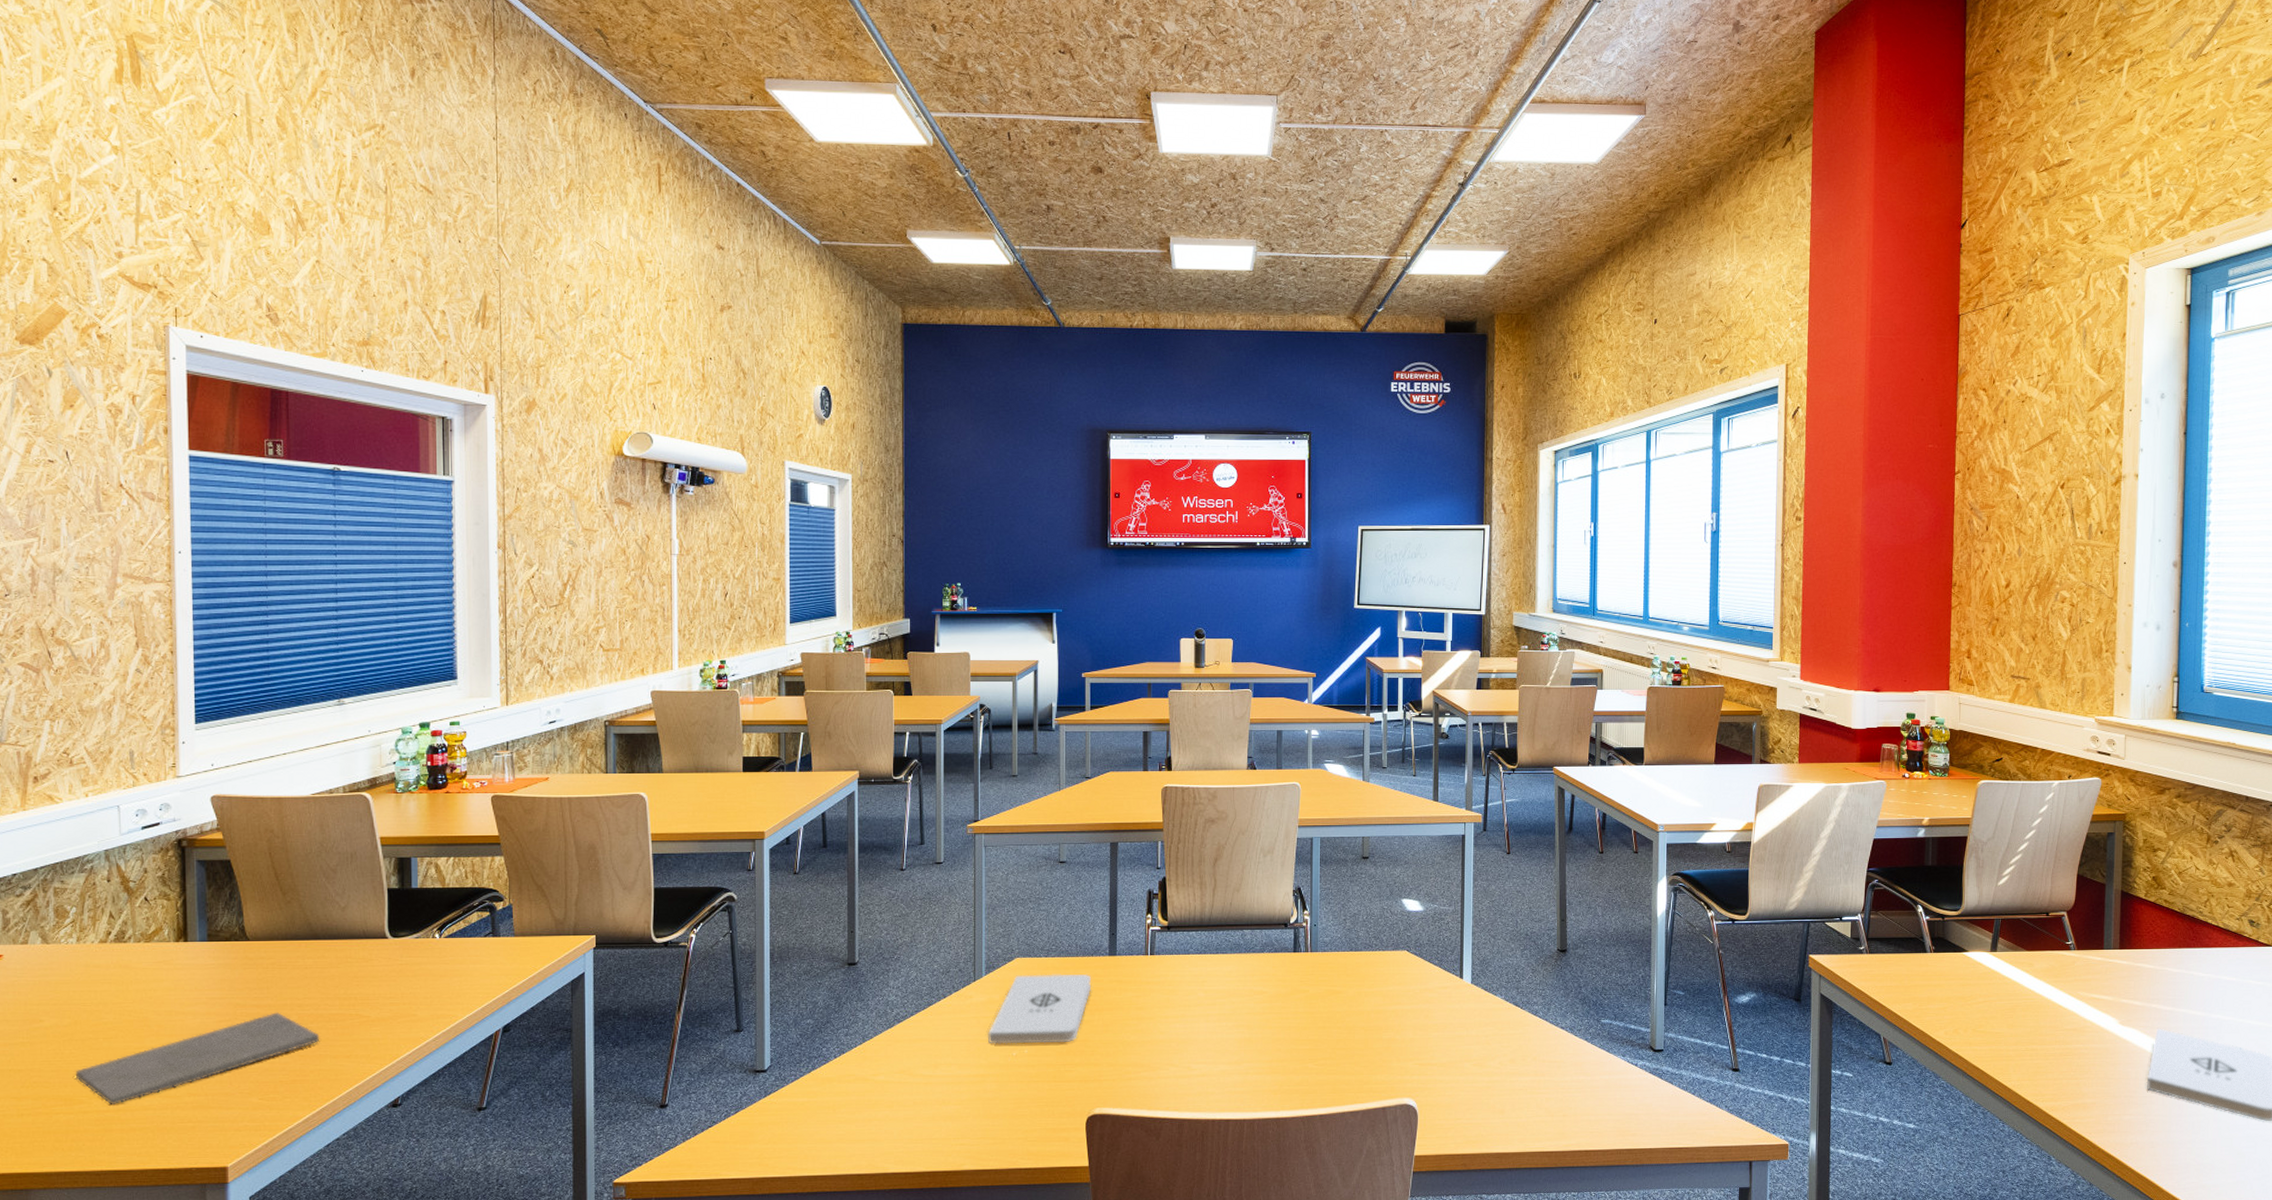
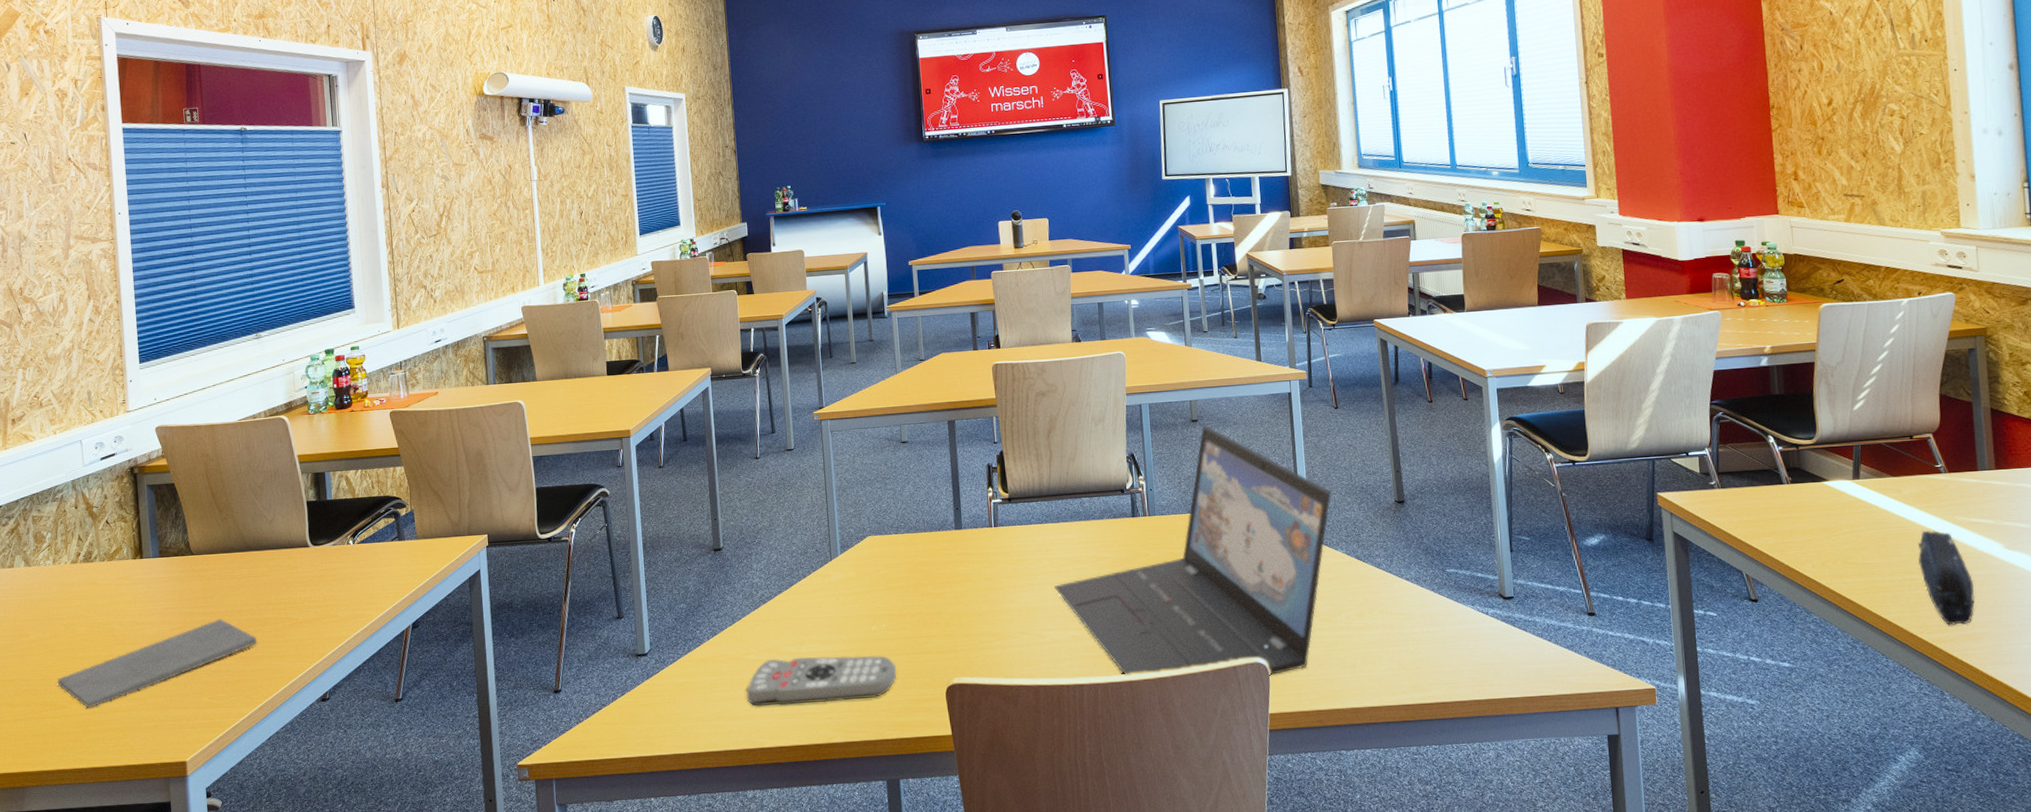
remote control: none [872,1080,1036,1130] -> present [746,655,897,707]
notepad: present [987,974,1092,1044] -> none [846,549,941,620]
laptop: none [1208,863,1496,1118] -> present [1054,425,1331,676]
pencil case: none [2041,1003,2089,1094] -> present [1918,530,1975,625]

